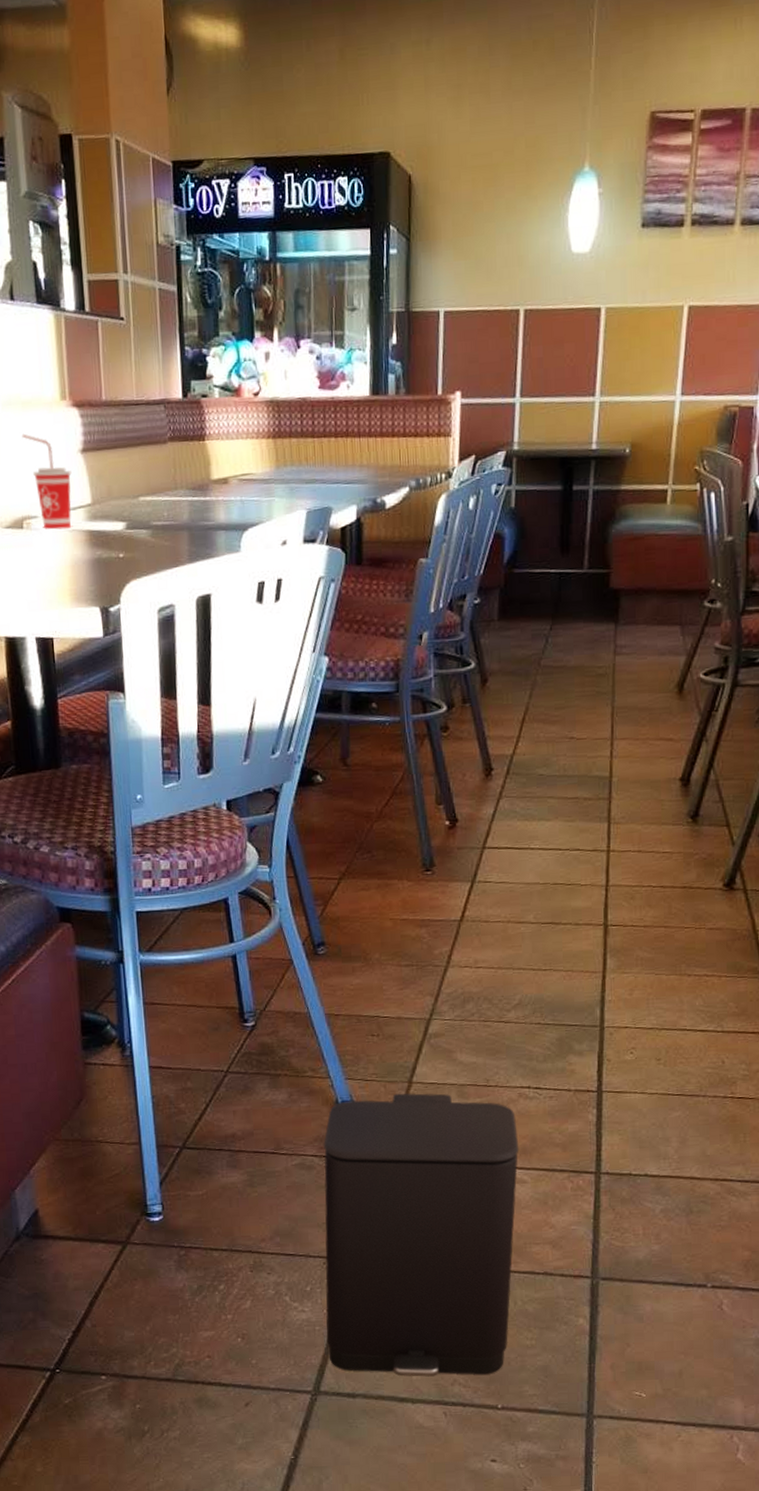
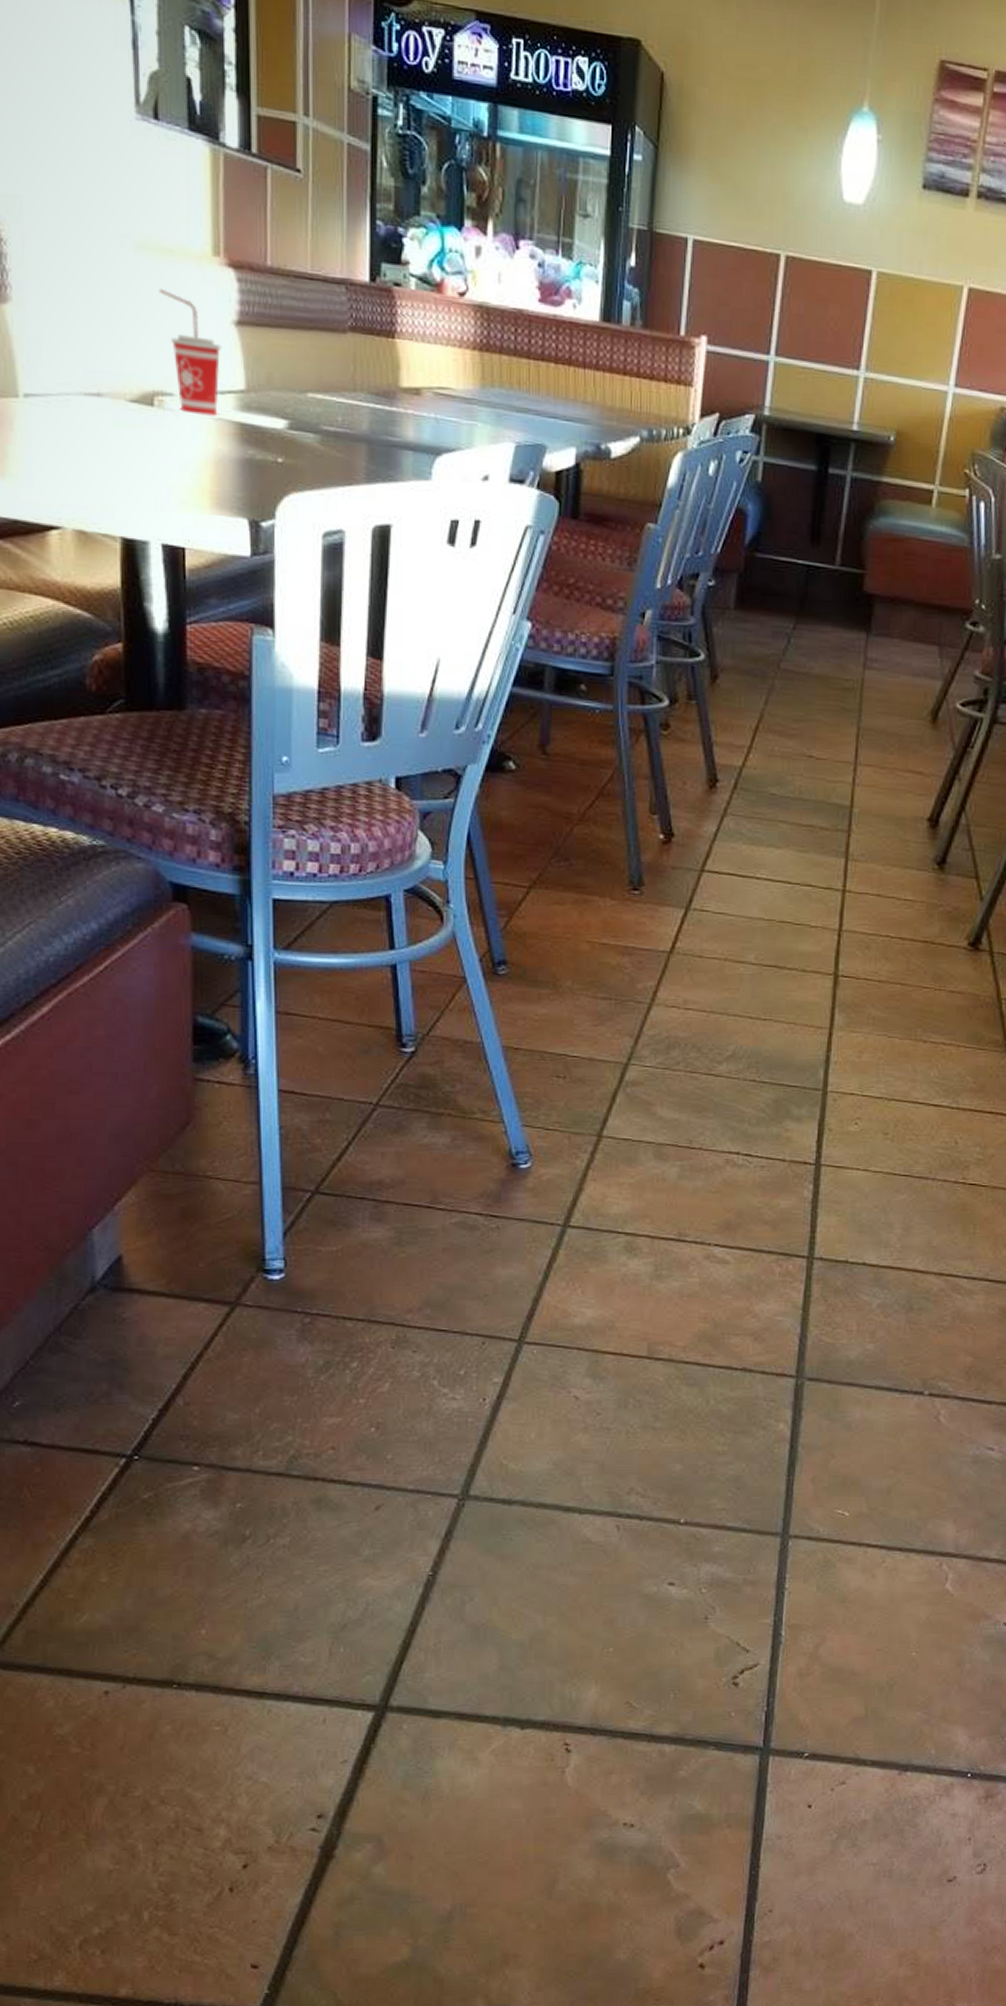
pedal bin: present [324,1092,519,1377] -> none [481,1147,723,1483]

